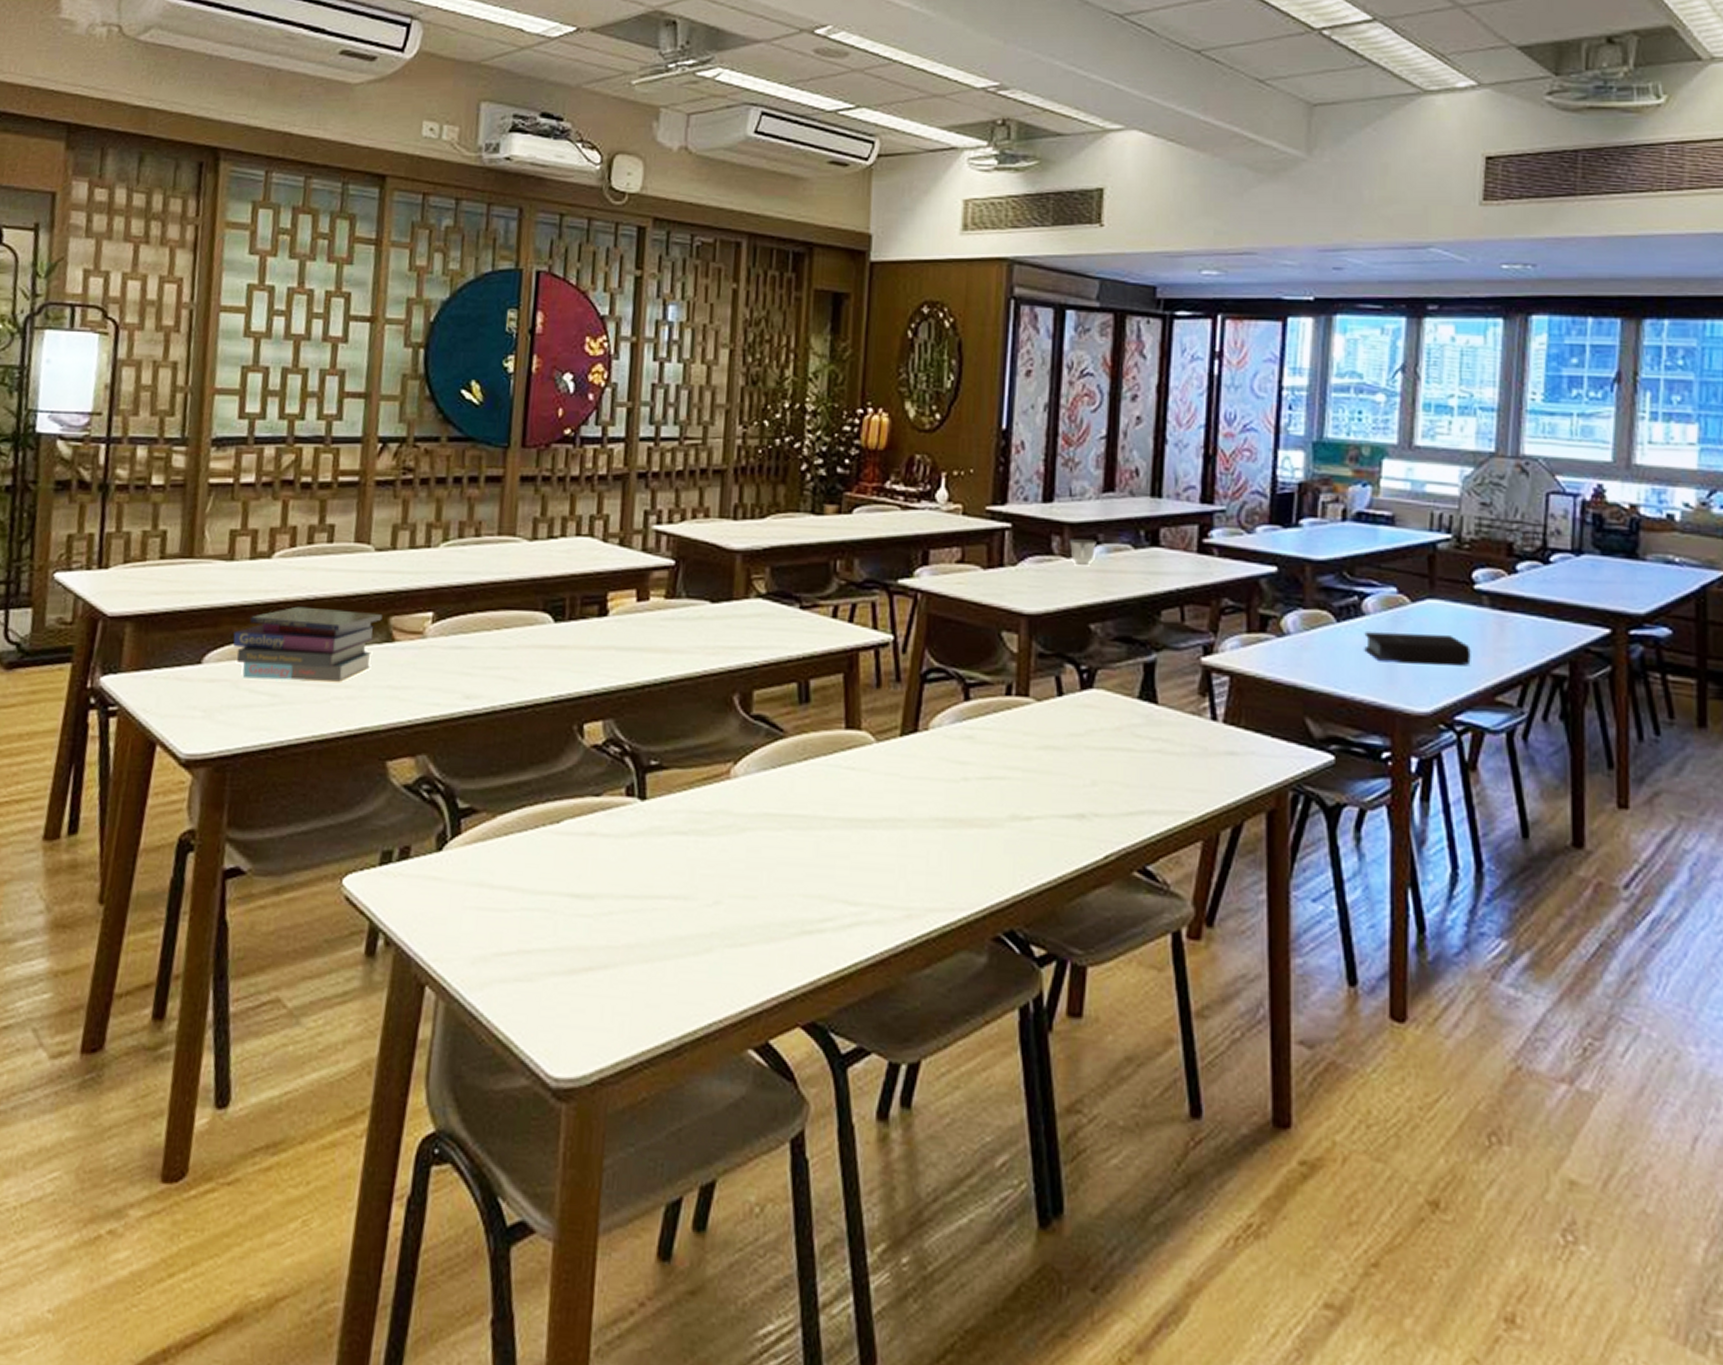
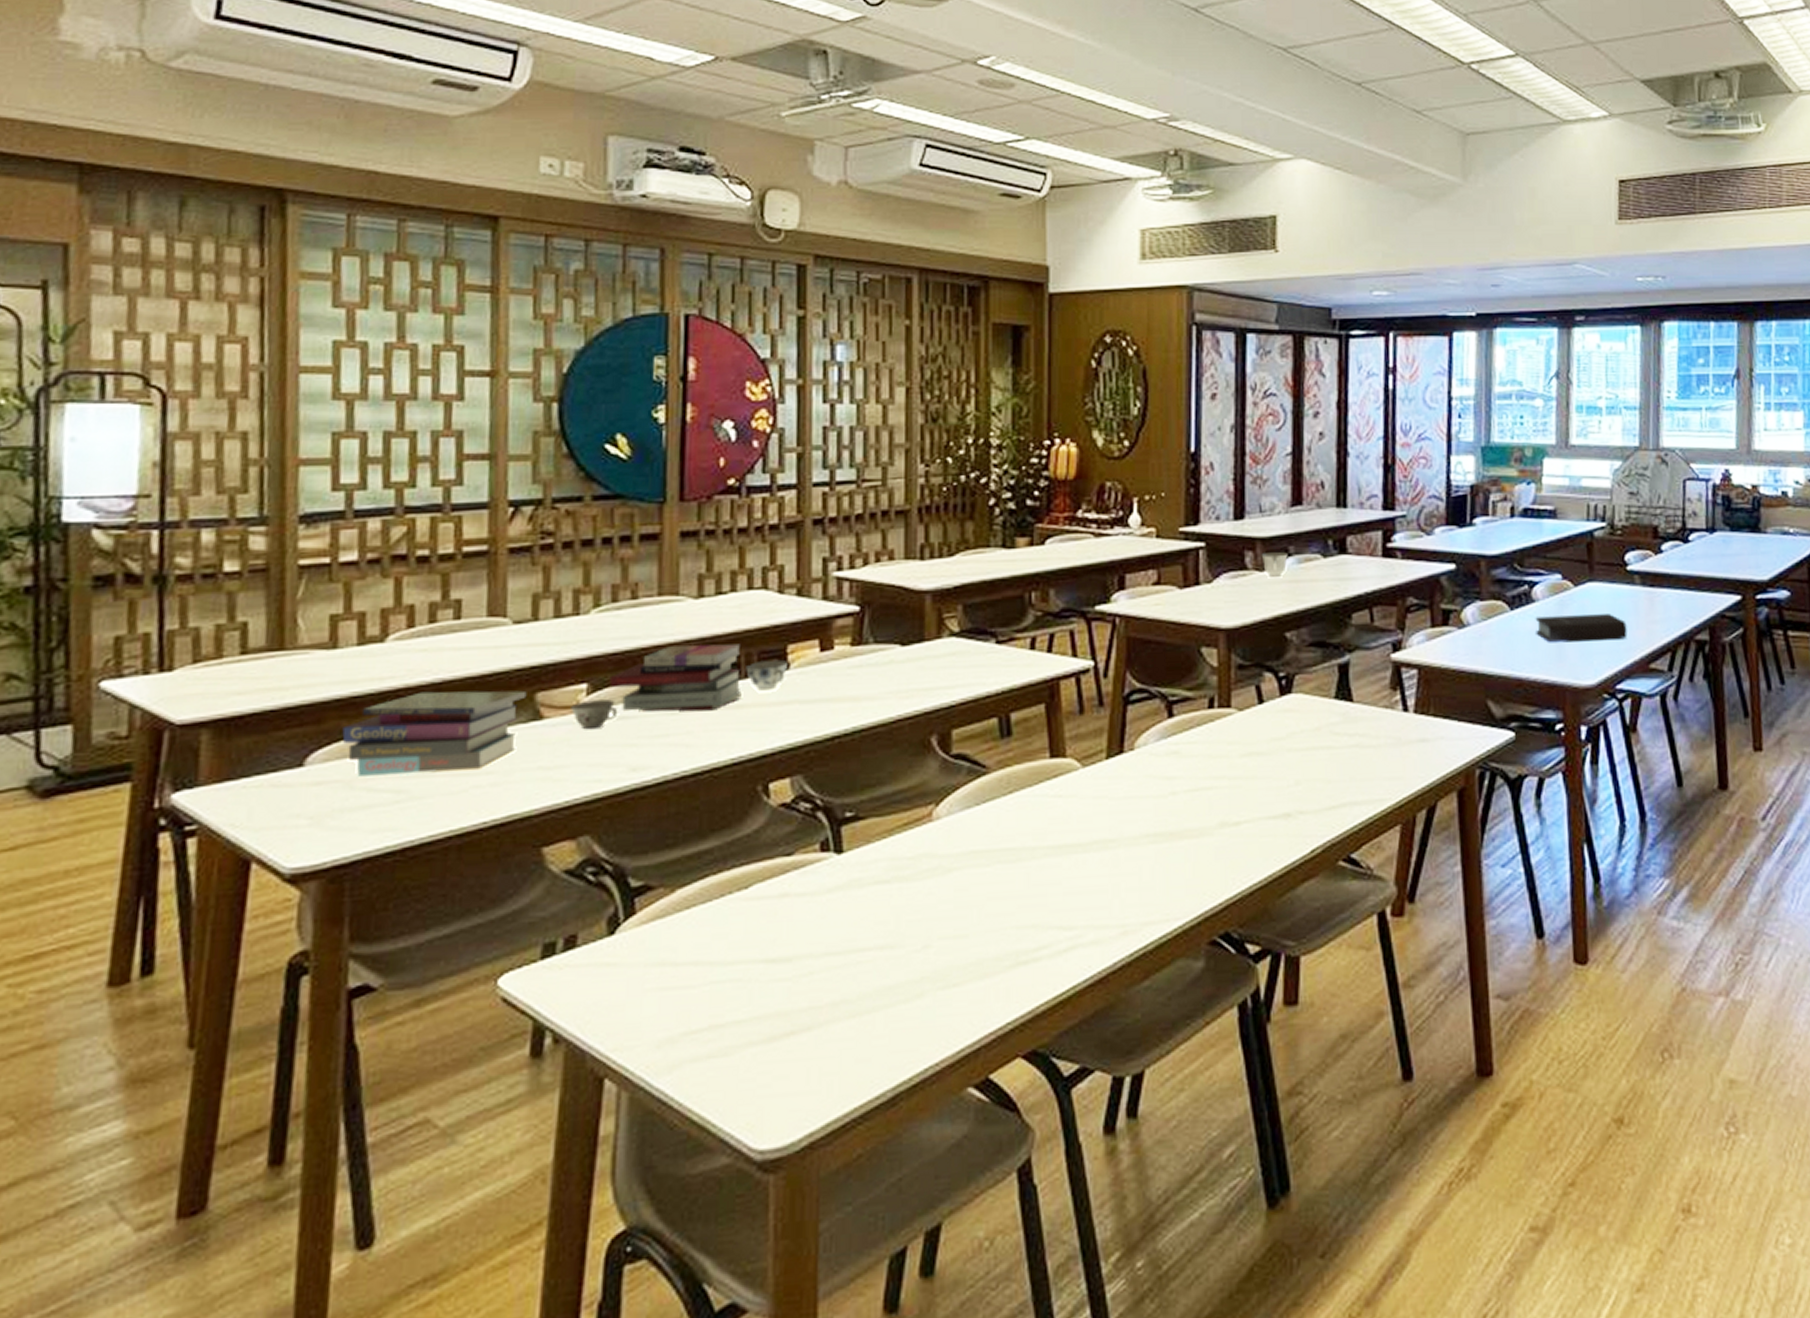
teacup: none [418,628,458,655] -> present [571,699,618,729]
books: none [451,584,567,649] -> present [609,643,743,712]
teacup: none [569,605,607,635] -> present [746,659,787,691]

